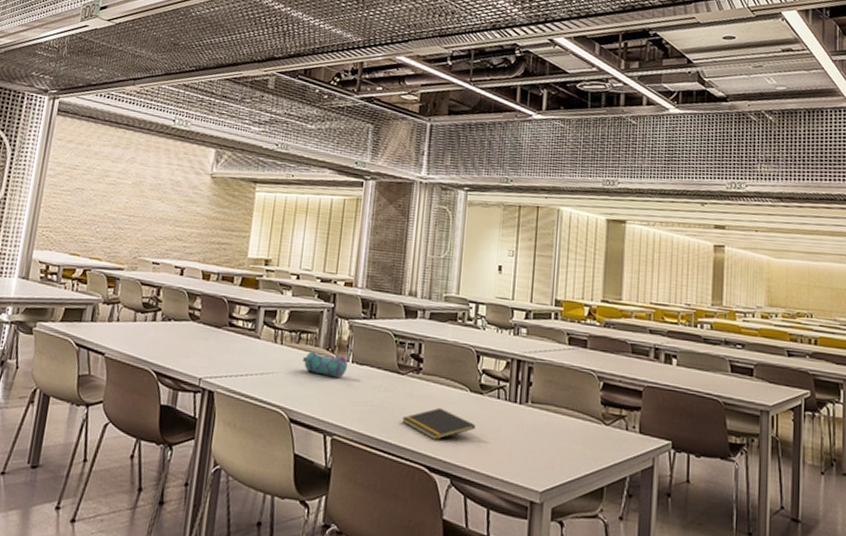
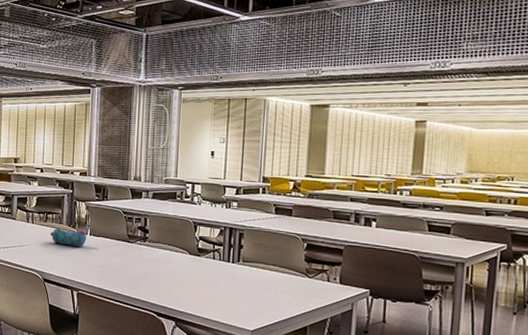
notepad: present [402,407,475,440] -> none [133,267,194,292]

